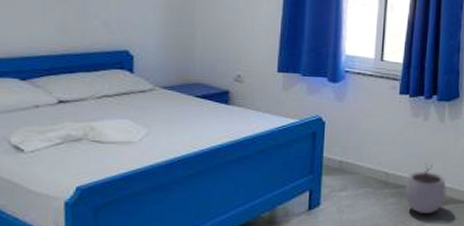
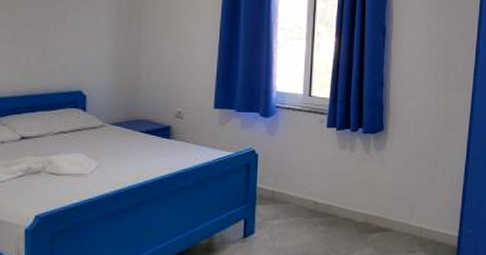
plant pot: present [404,163,446,215] -> none [333,193,373,242]

